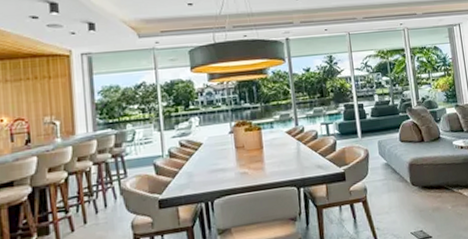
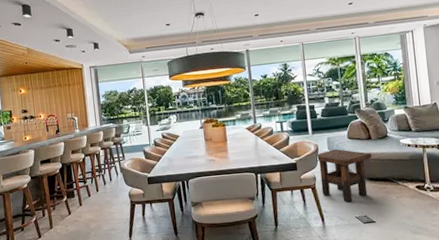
side table: none [366,154,425,217] -> present [316,149,372,203]

